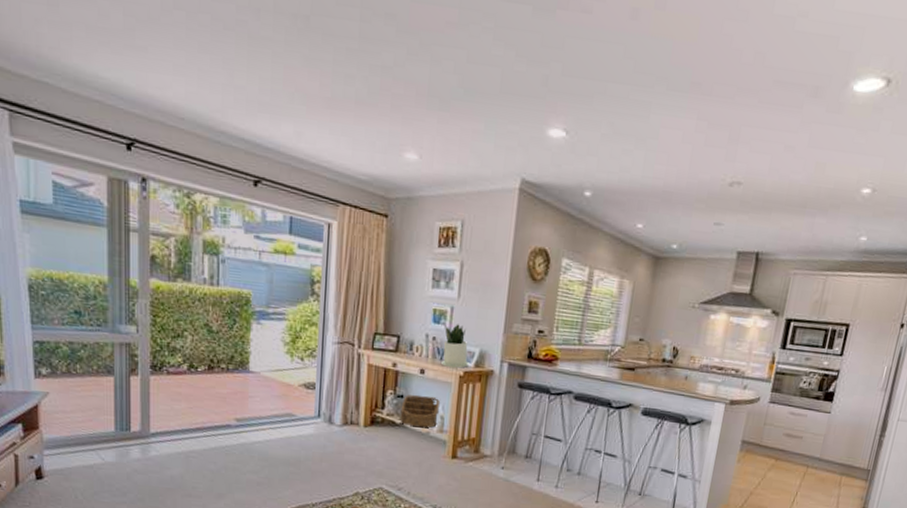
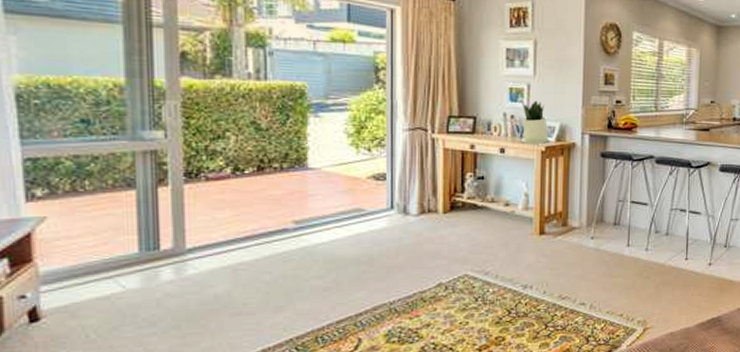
basket: present [400,394,441,428] -> none [482,174,524,206]

